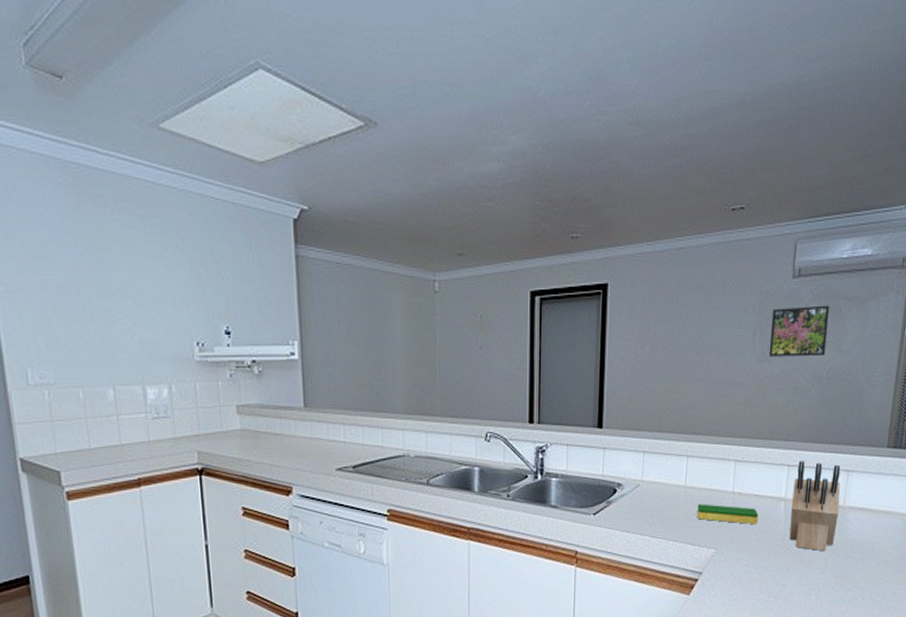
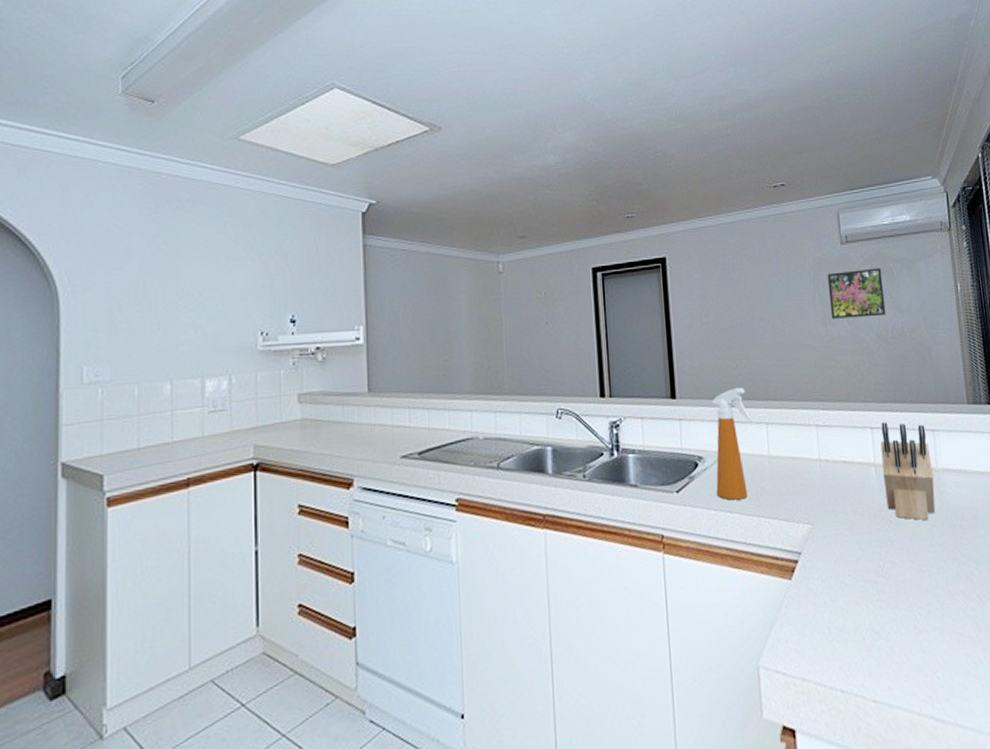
spray bottle: none [631,421,675,524] -> present [712,388,753,500]
dish sponge: present [697,504,759,525] -> none [784,474,851,495]

